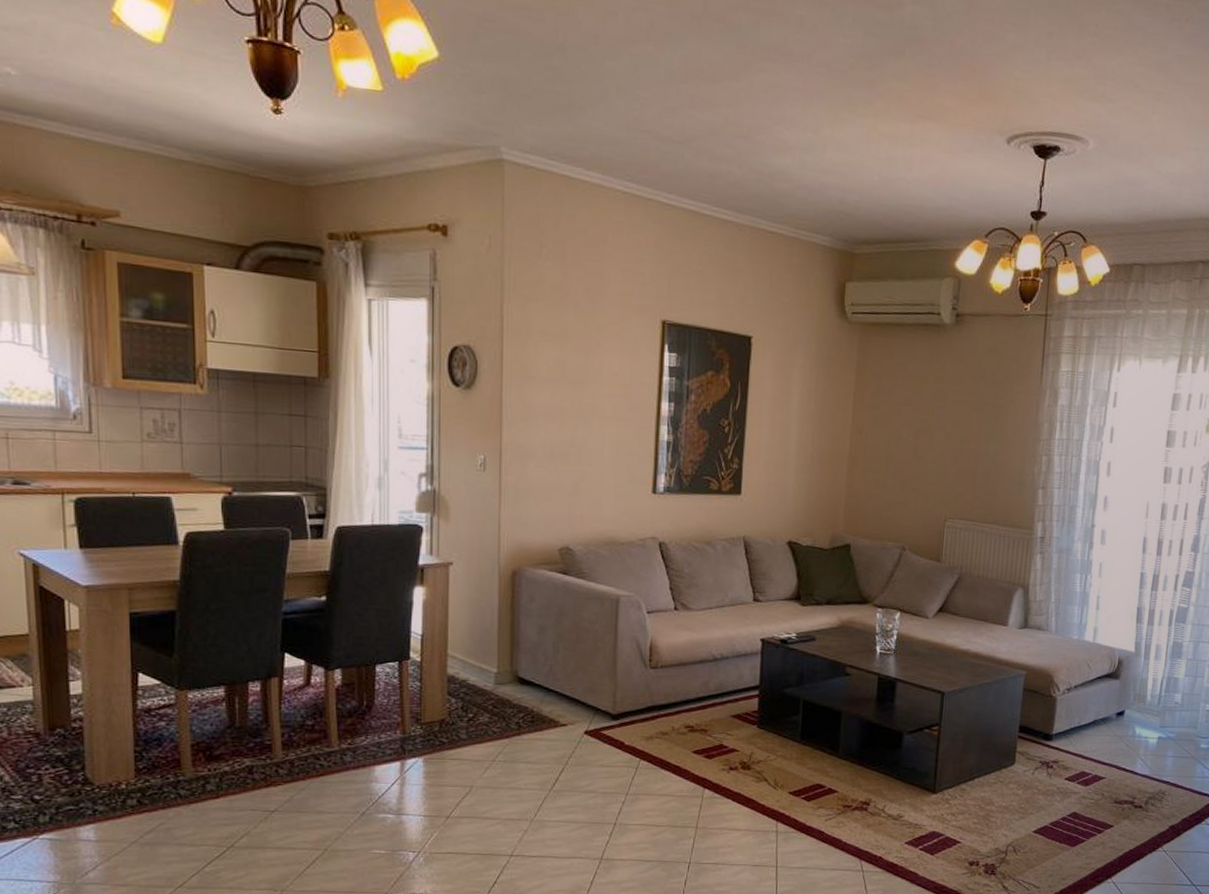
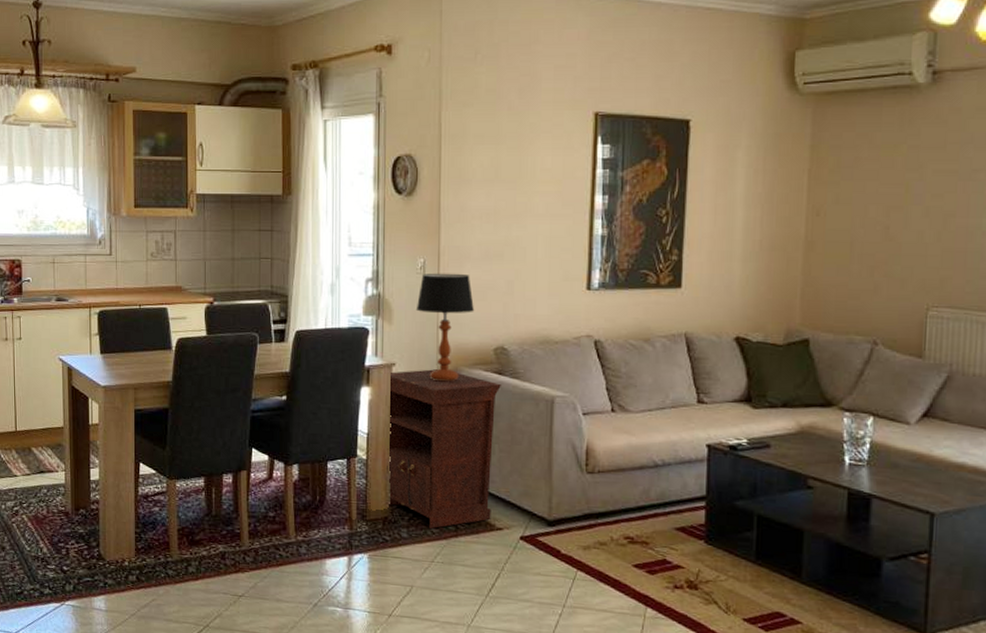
nightstand: none [443,569,566,728] -> present [387,369,501,529]
table lamp: none [475,470,539,582] -> present [416,273,475,382]

